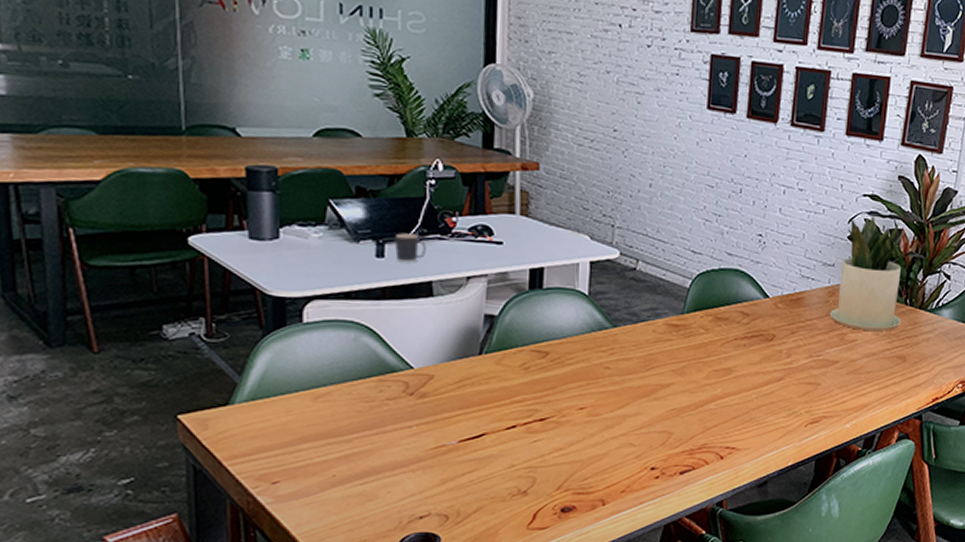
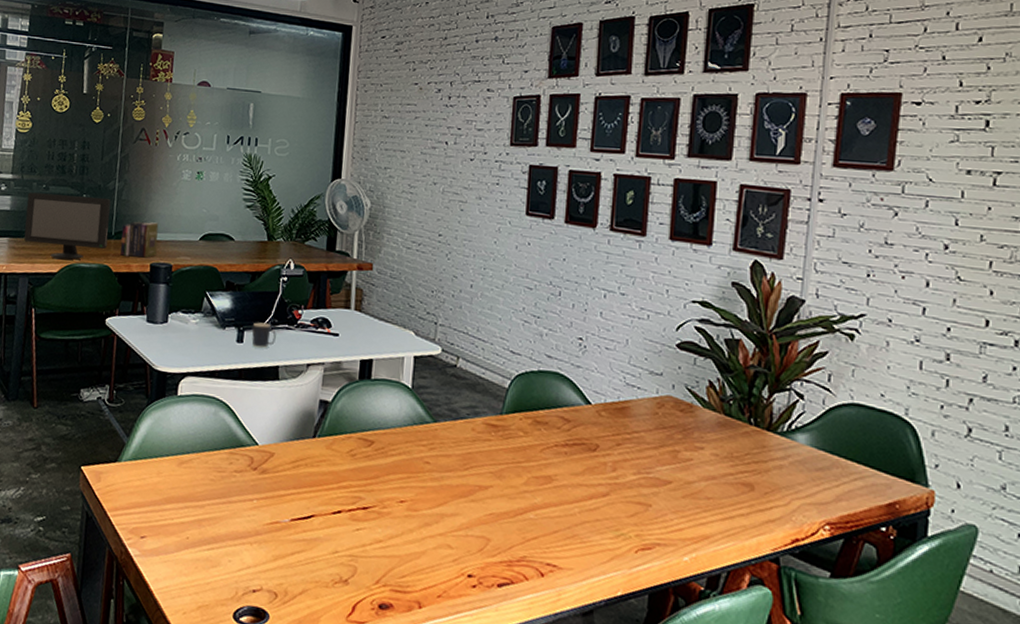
computer monitor: none [34,70,177,164] -> present [24,192,111,260]
books: none [196,112,253,160] -> present [120,221,159,258]
planter: present [829,216,906,331] -> none [659,324,746,453]

